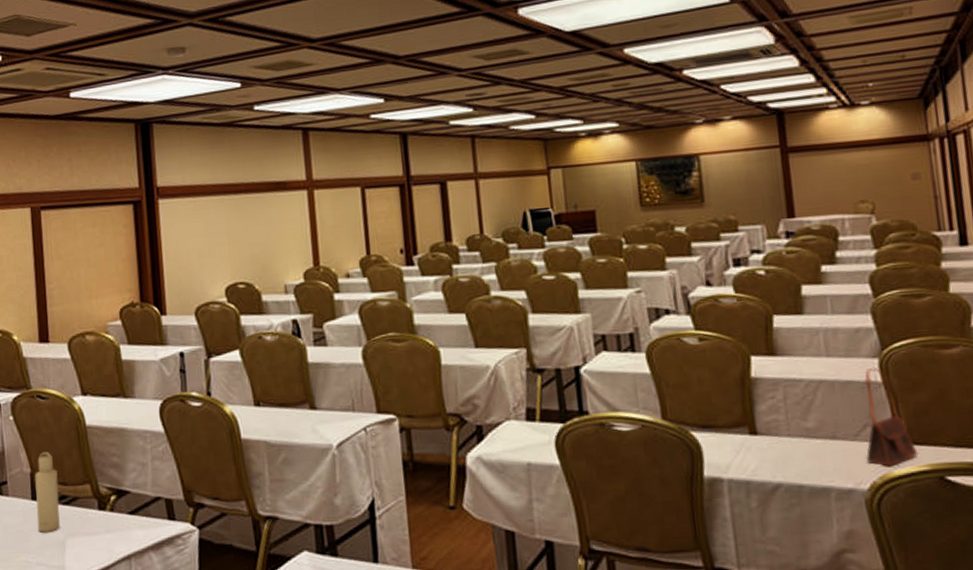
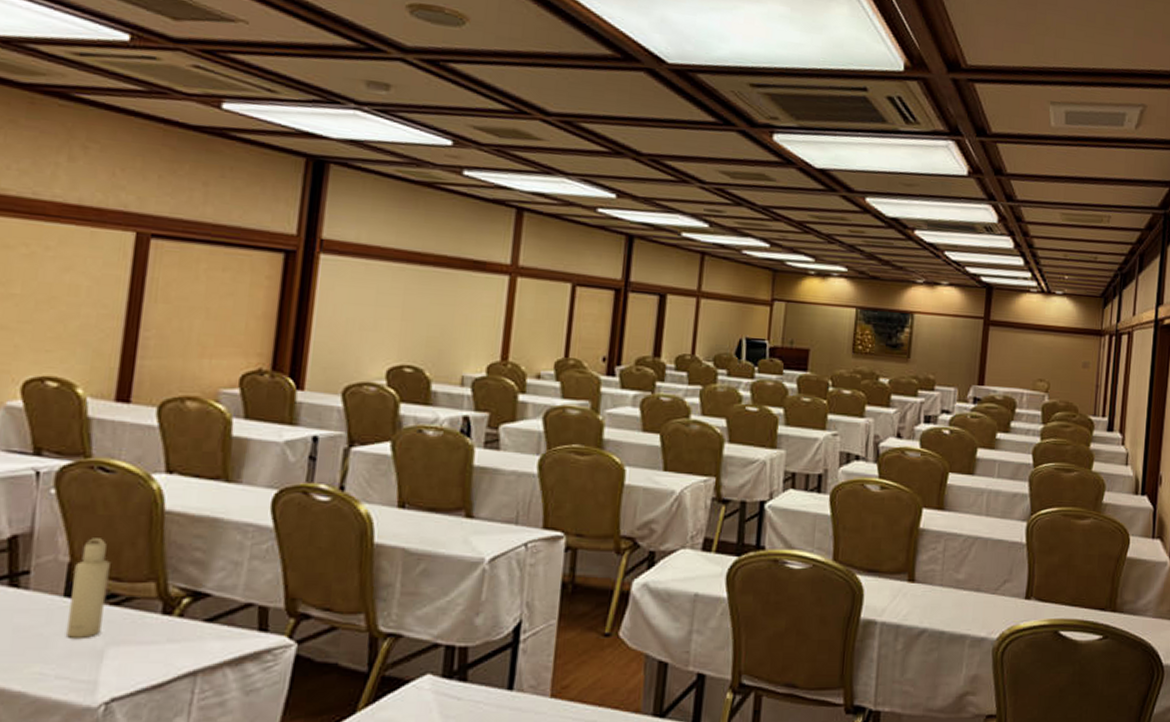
shoulder bag: present [865,368,918,467] -> none [1001,530,1042,620]

